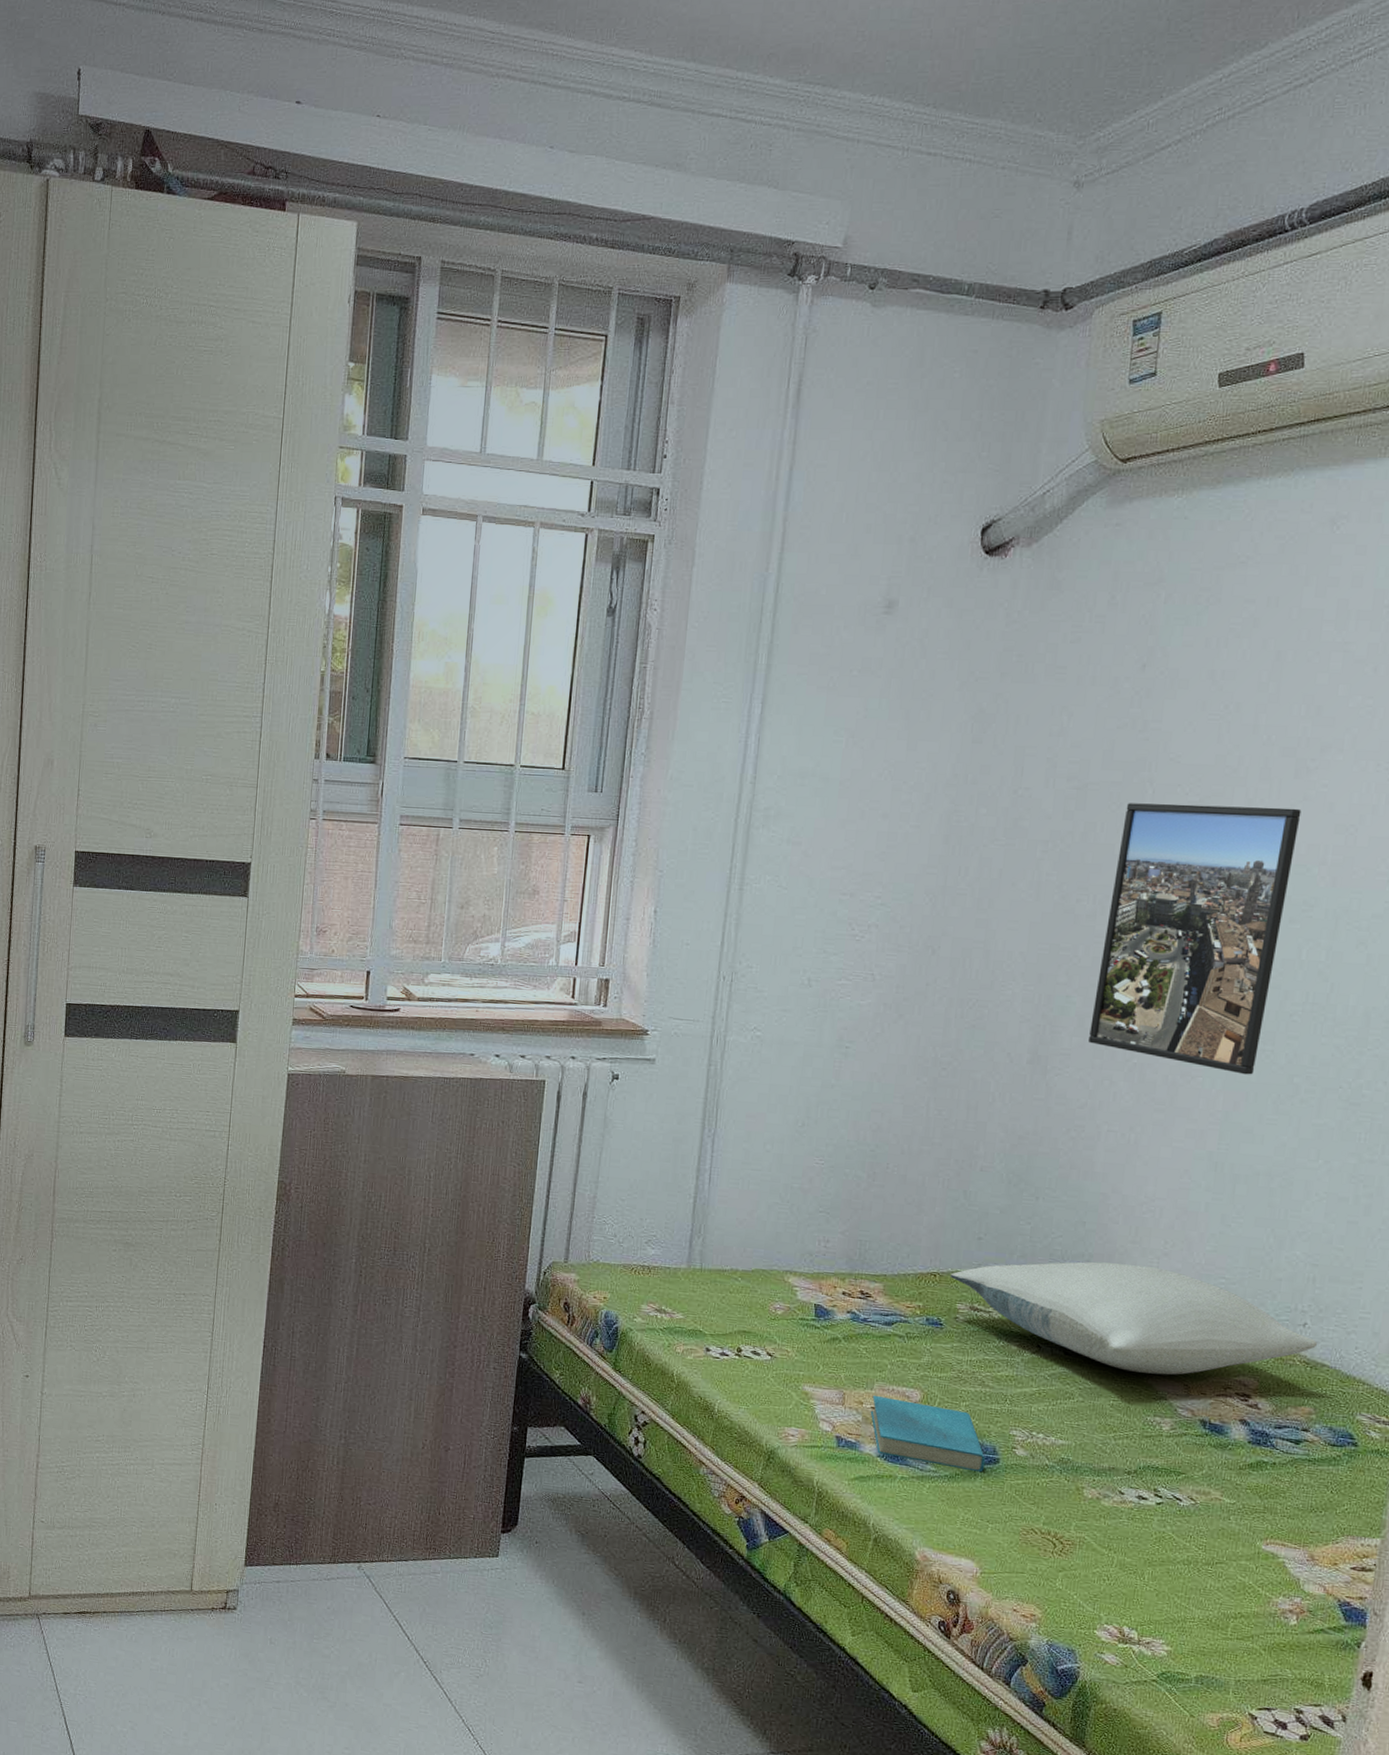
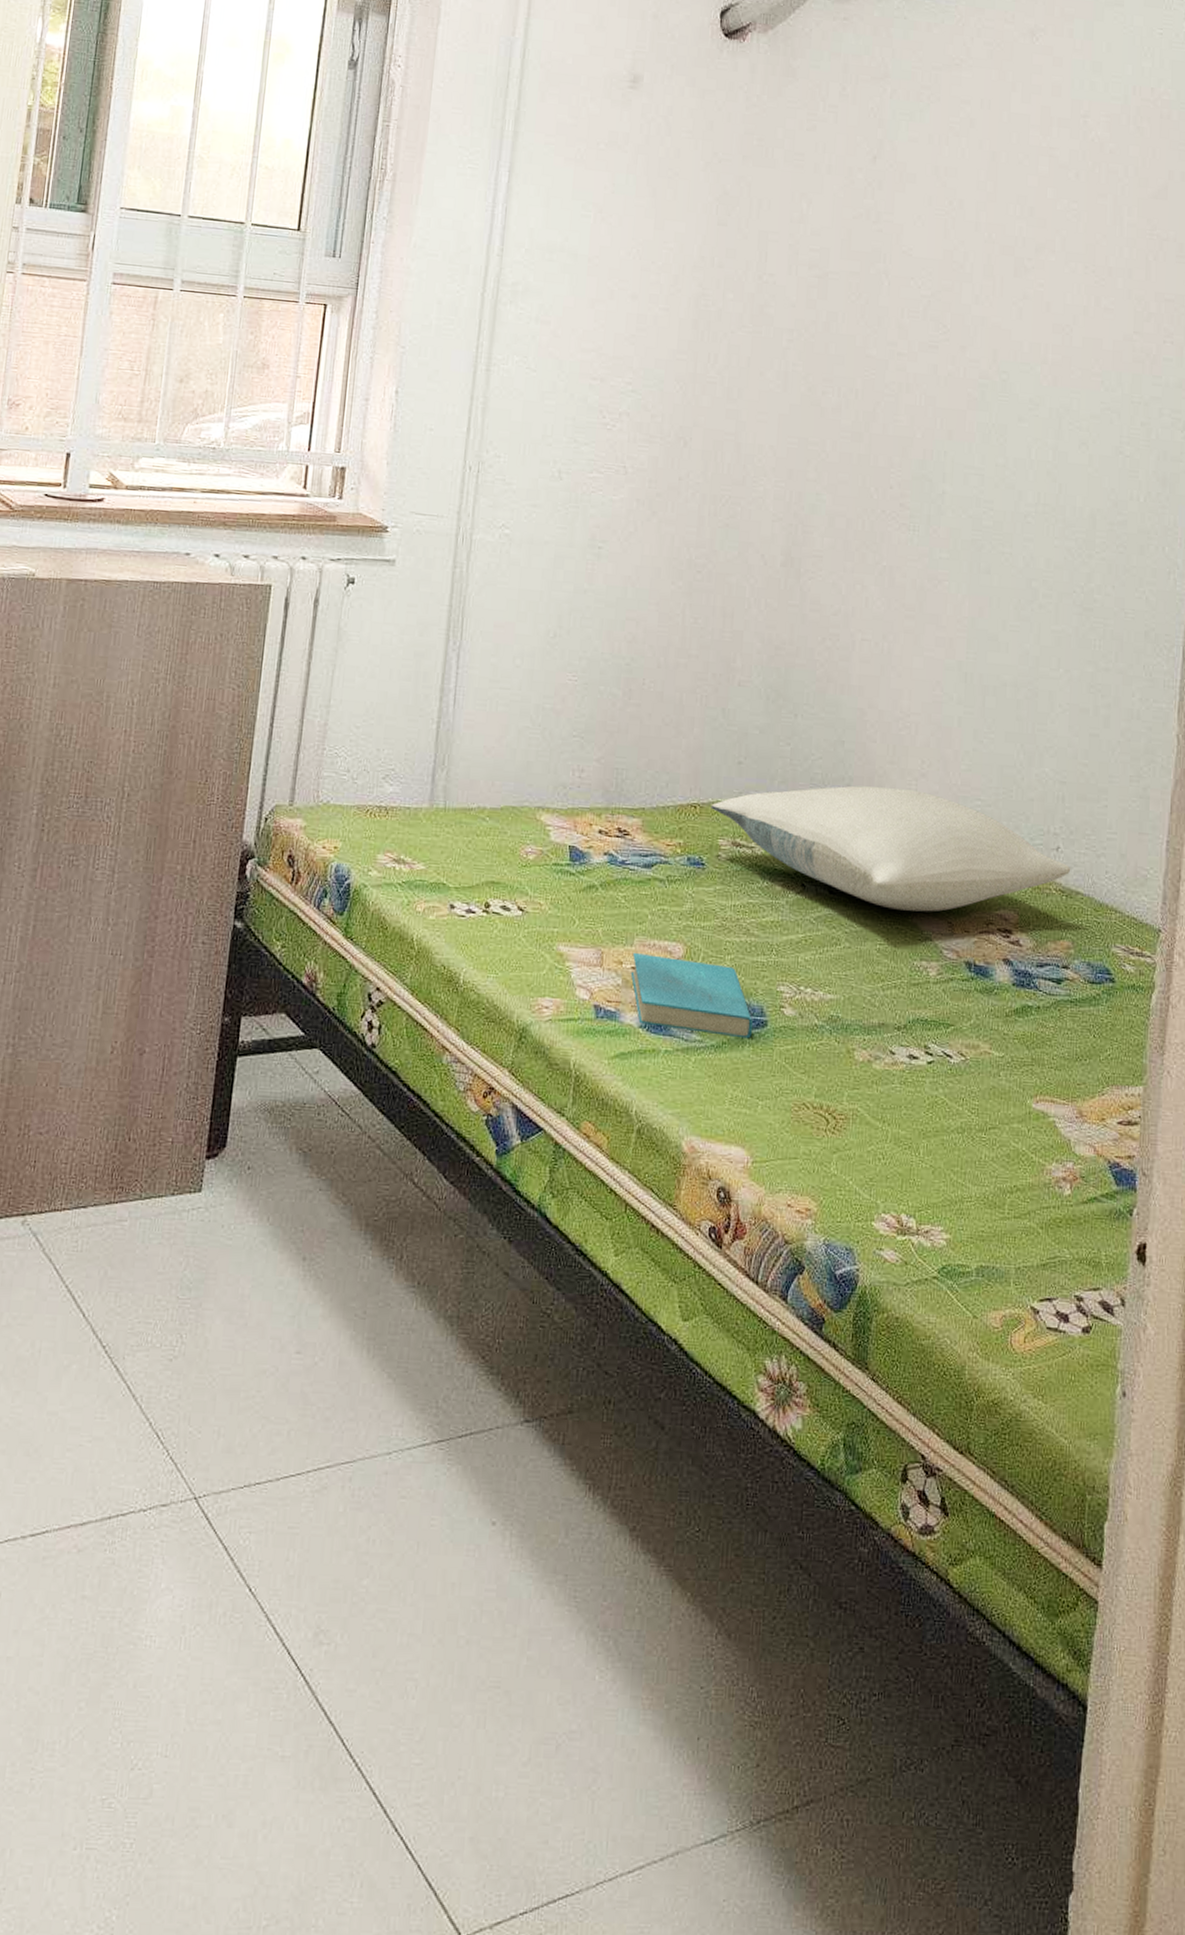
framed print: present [1087,803,1302,1075] -> none [838,294,1022,579]

